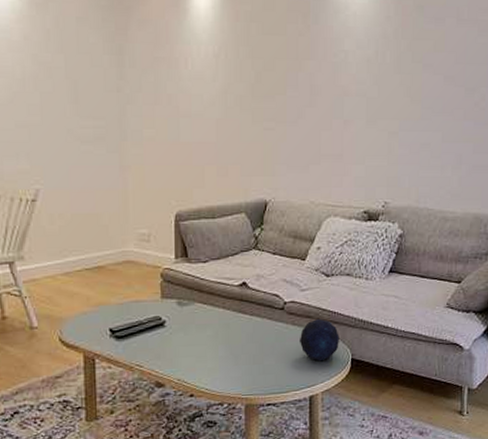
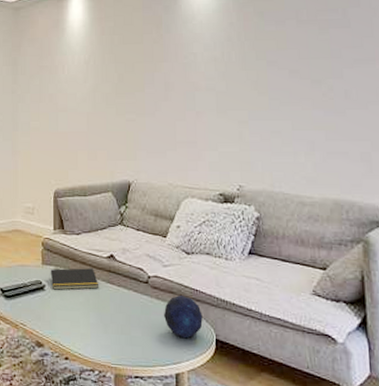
notepad: none [171,298,228,325] -> present [50,268,98,290]

